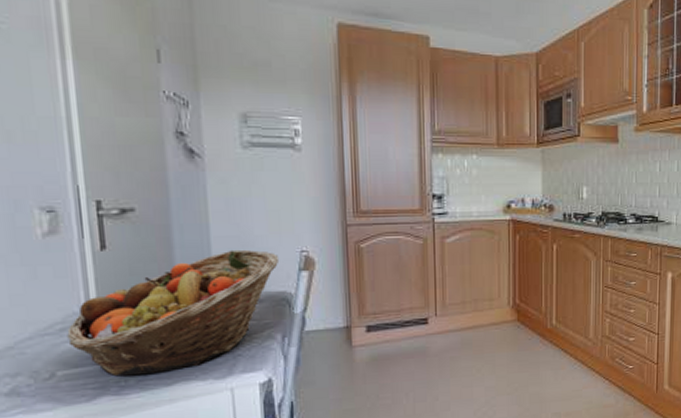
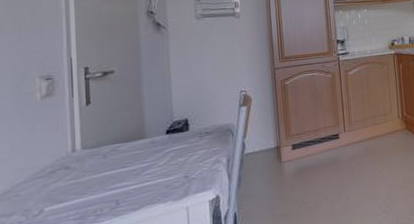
fruit basket: present [67,249,280,376] -> none [55,94,225,207]

